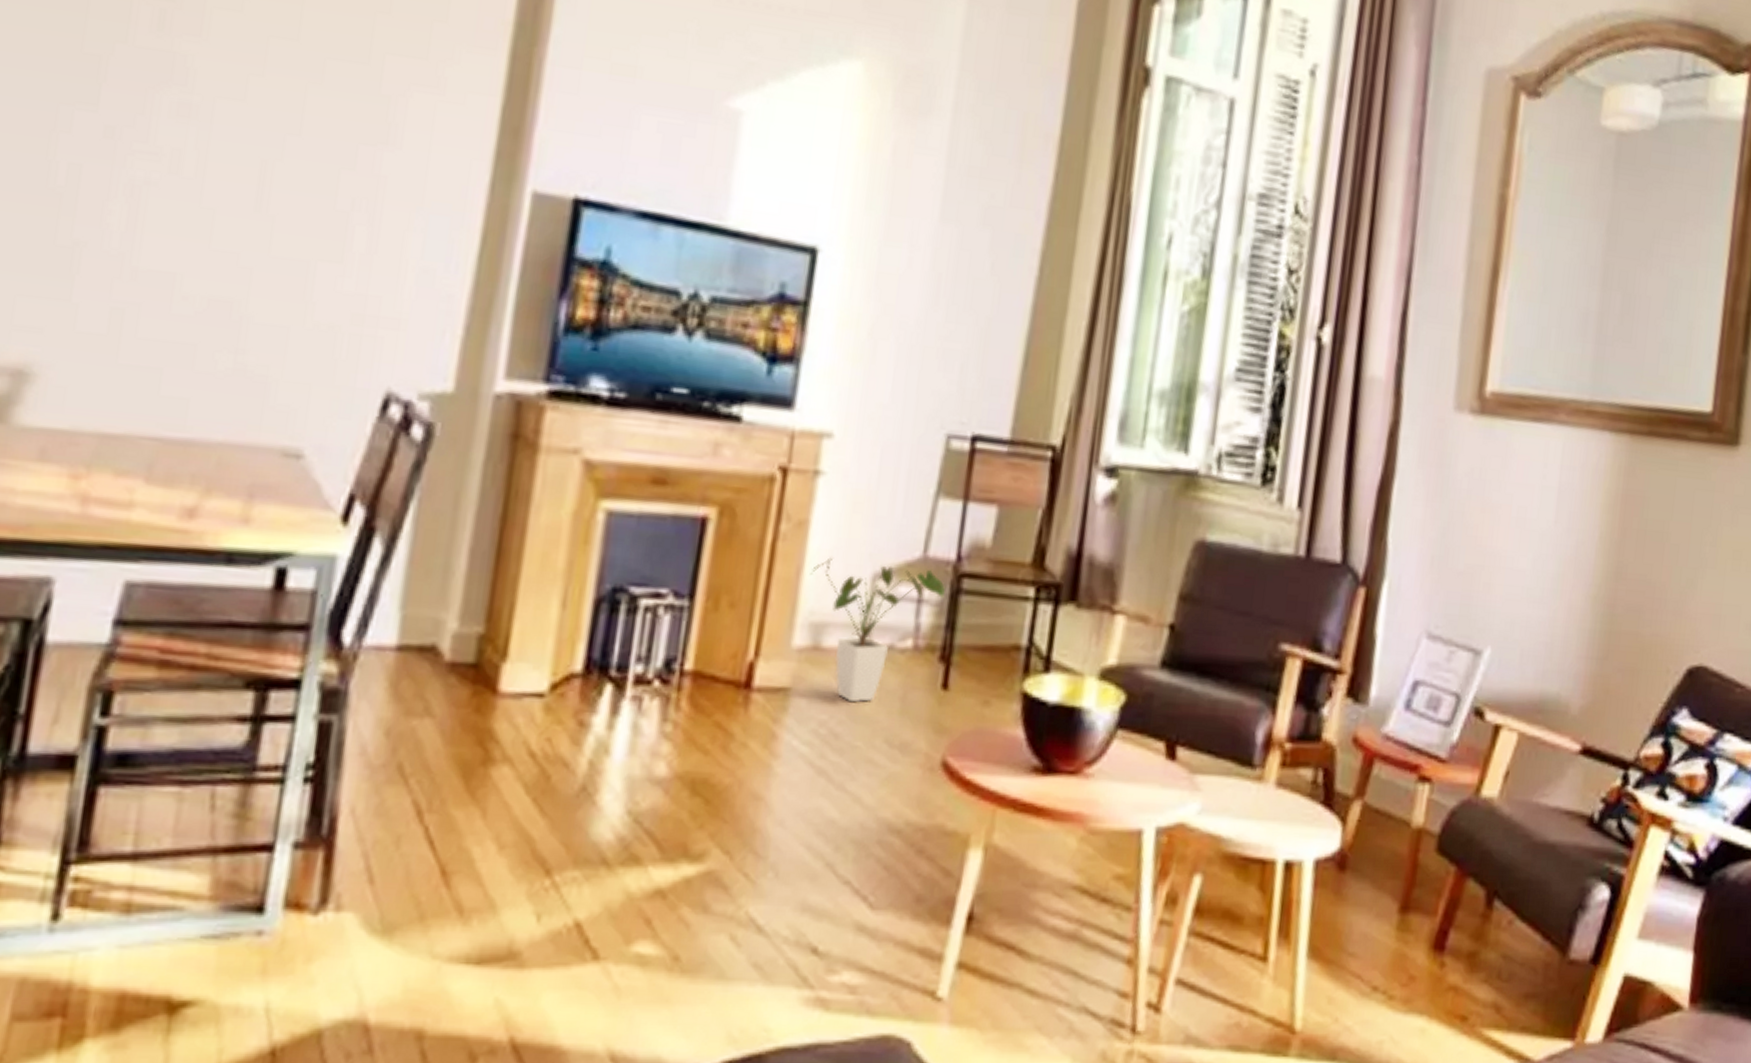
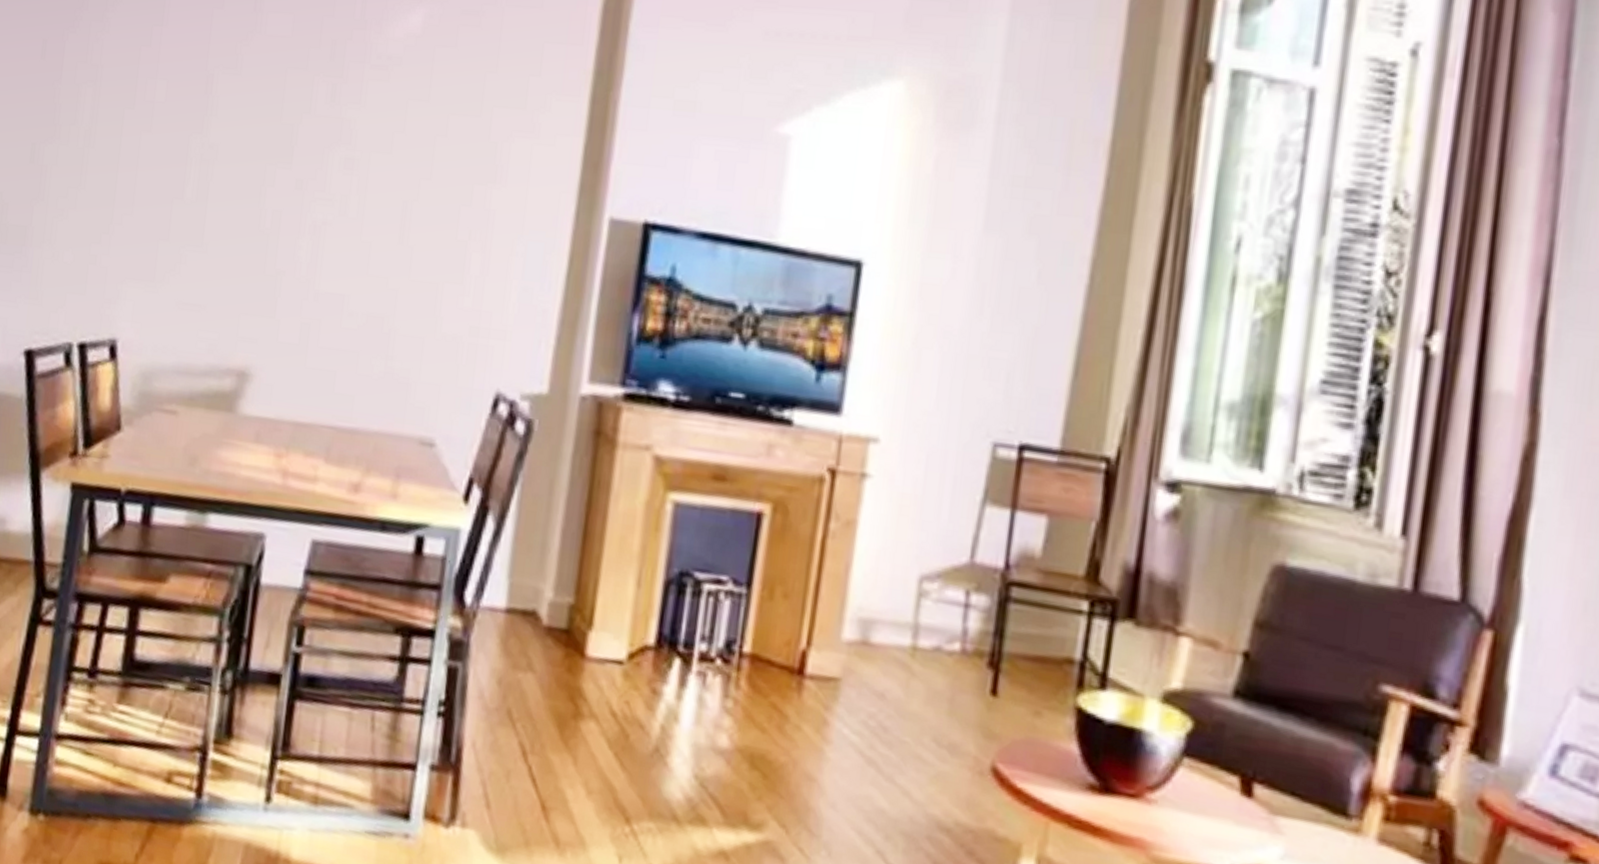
house plant: present [810,557,945,703] -> none [858,557,993,700]

